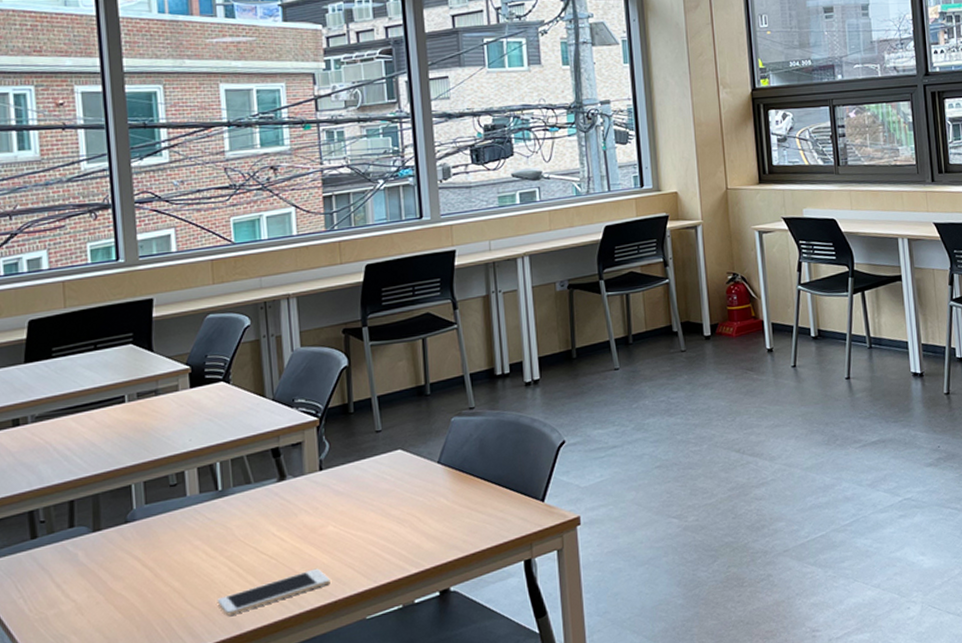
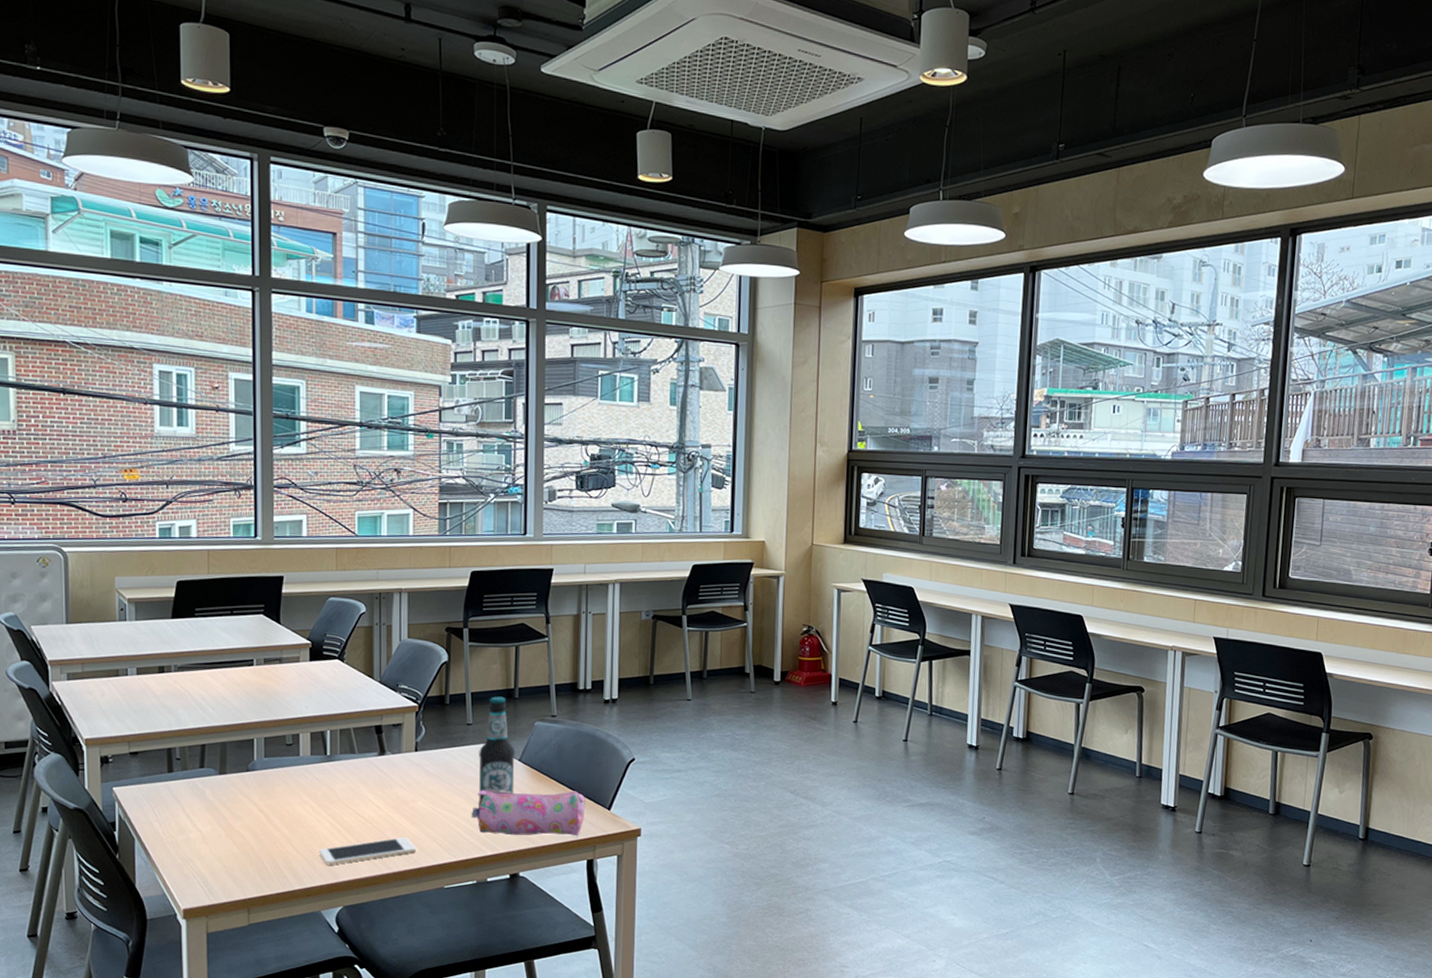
pencil case: none [390,486,517,551] -> present [471,789,586,836]
bottle: none [392,395,436,523] -> present [477,696,515,808]

